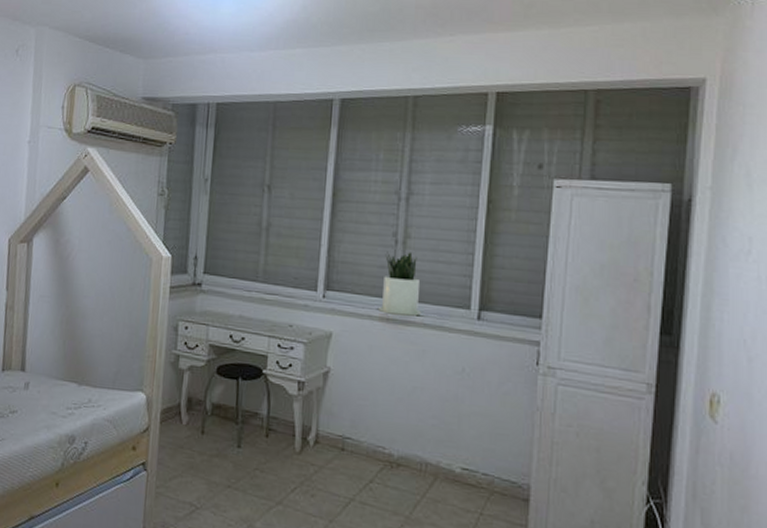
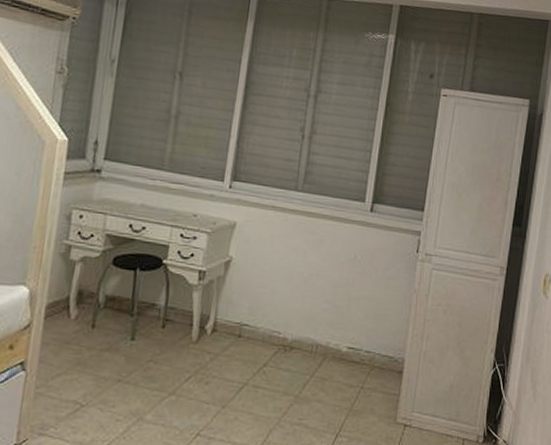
planter: present [377,252,422,318] -> none [281,146,323,209]

